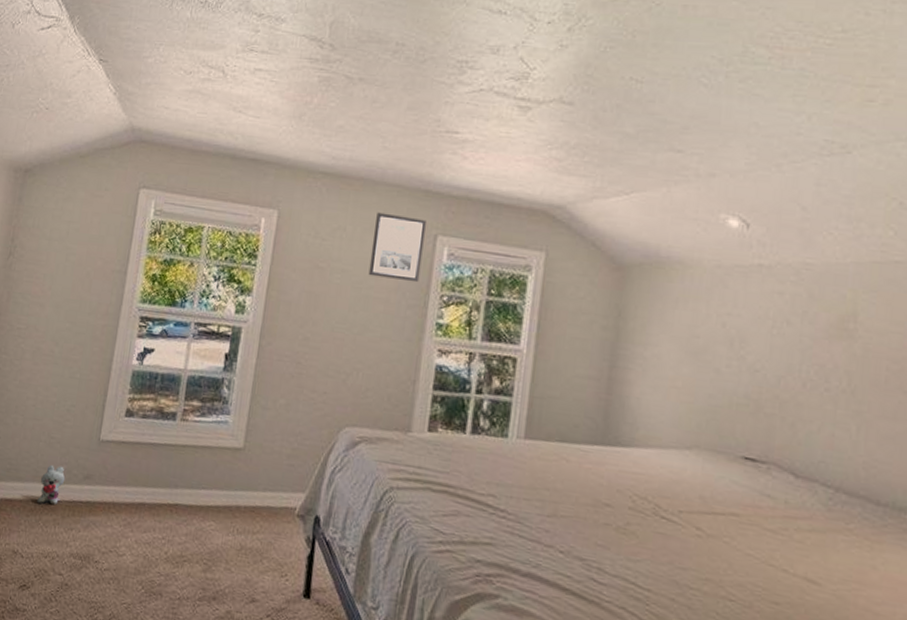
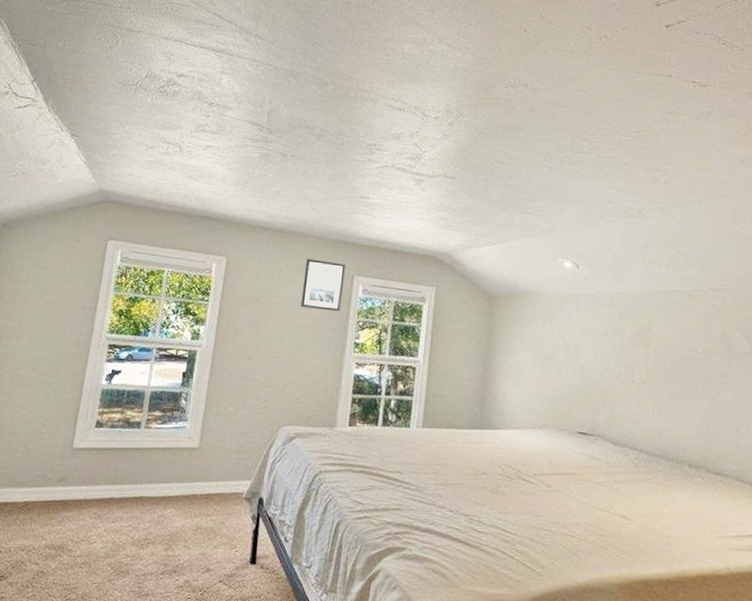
plush toy: present [37,464,65,505] -> none [14,471,41,506]

